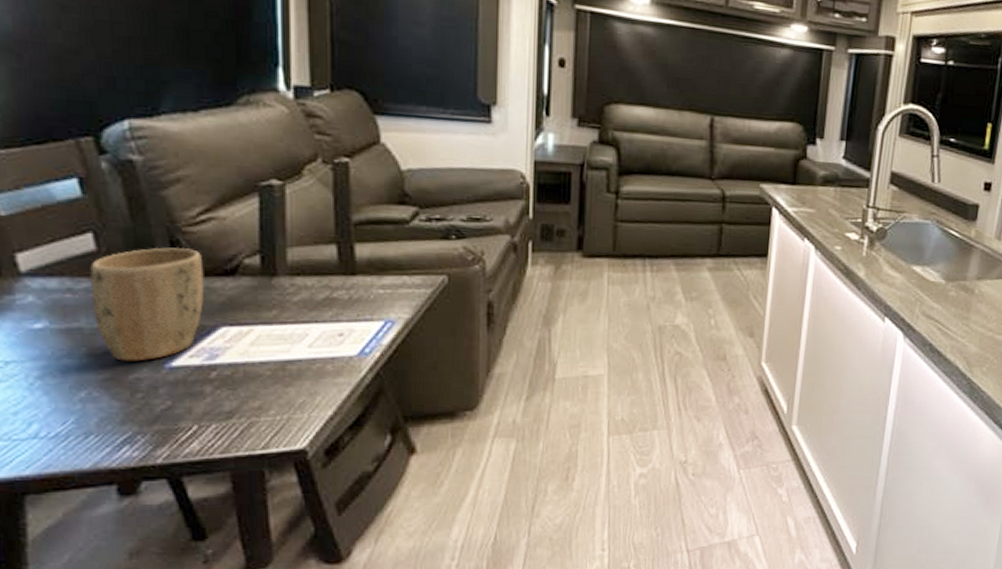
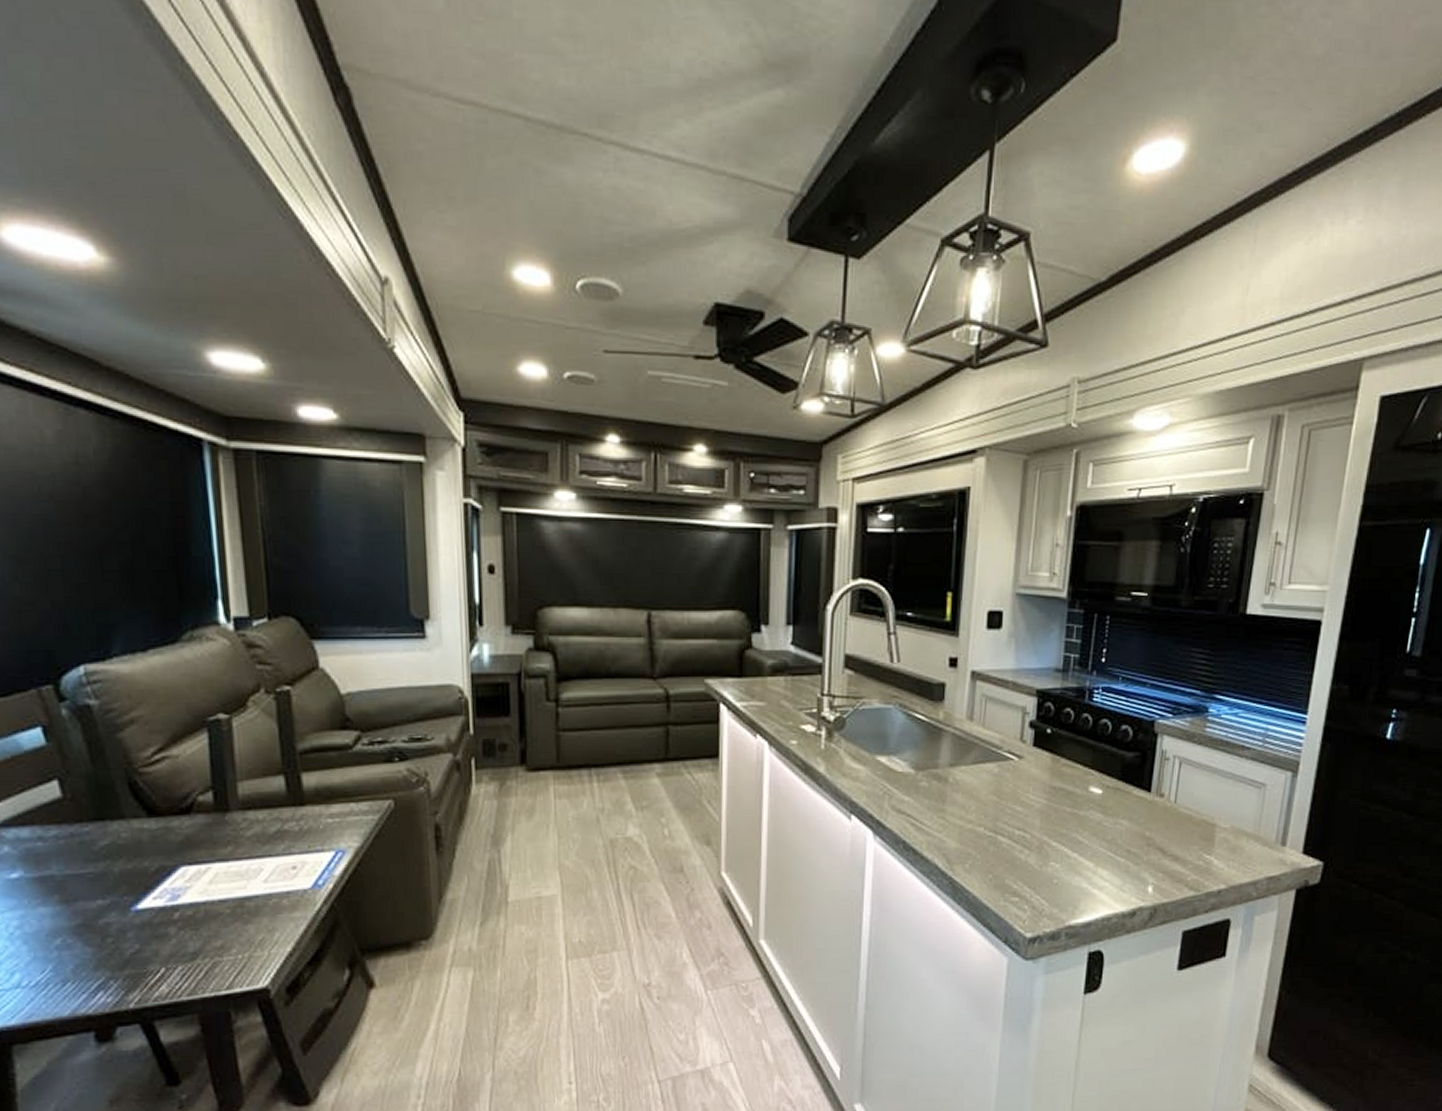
plant pot: present [89,247,205,362] -> none [57,788,163,906]

